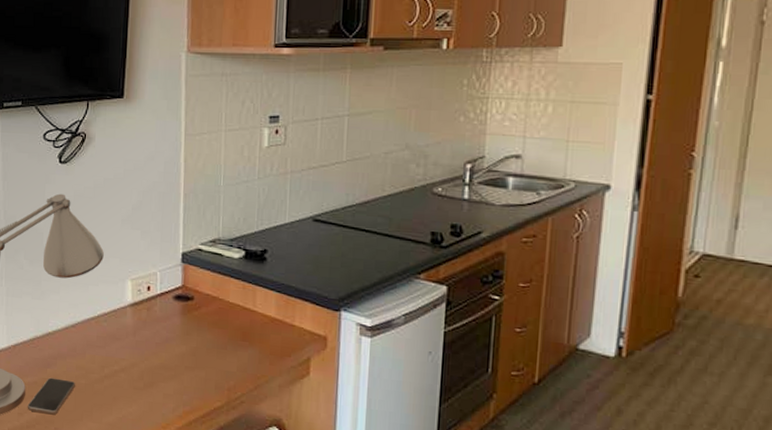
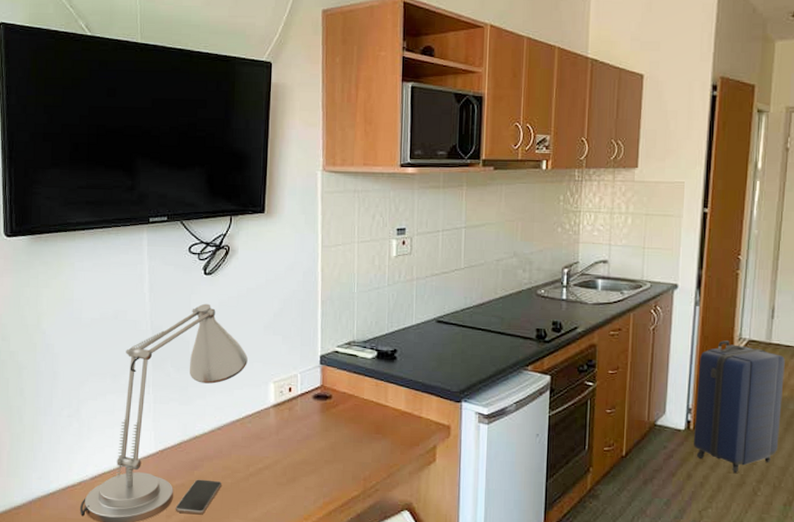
suitcase: none [626,253,752,413] -> present [694,340,785,474]

